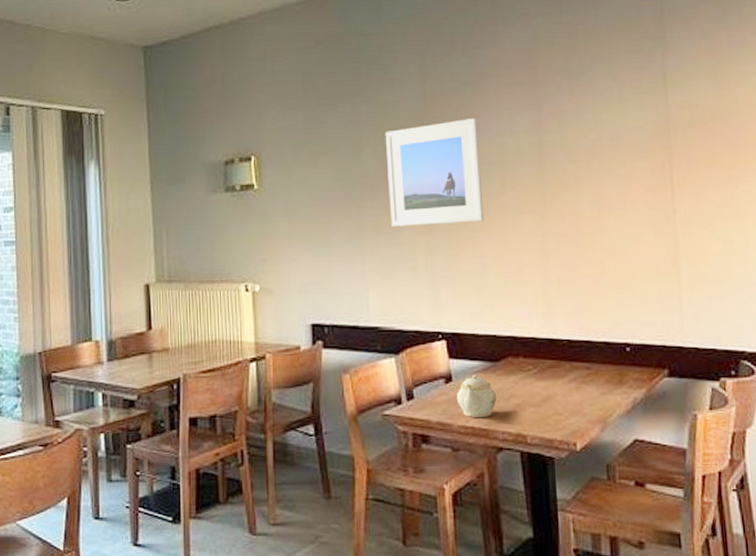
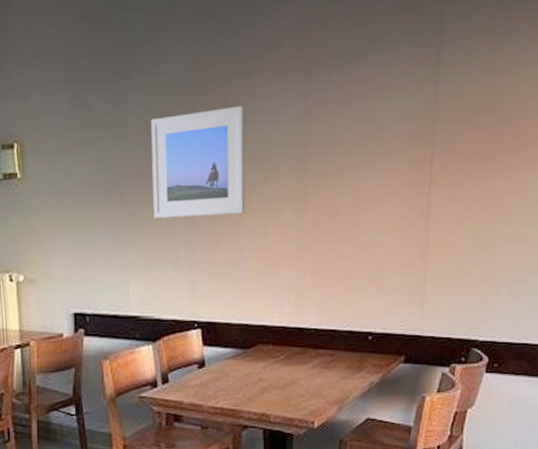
teapot: present [456,374,497,417] -> none [208,360,245,399]

